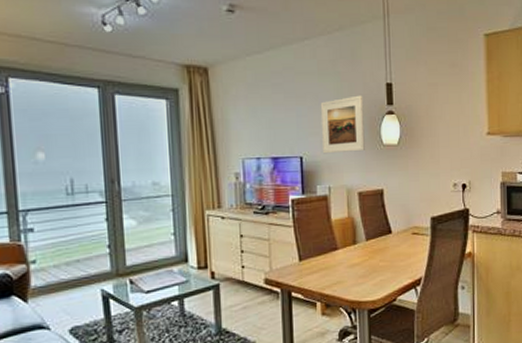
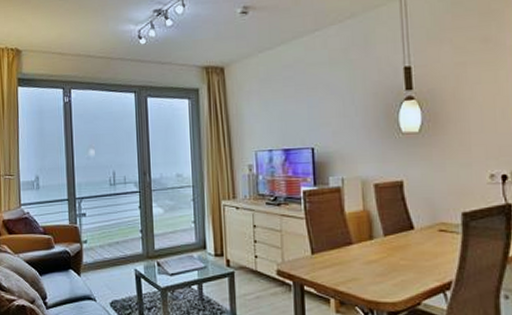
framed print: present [320,95,365,154] -> none [331,82,381,145]

